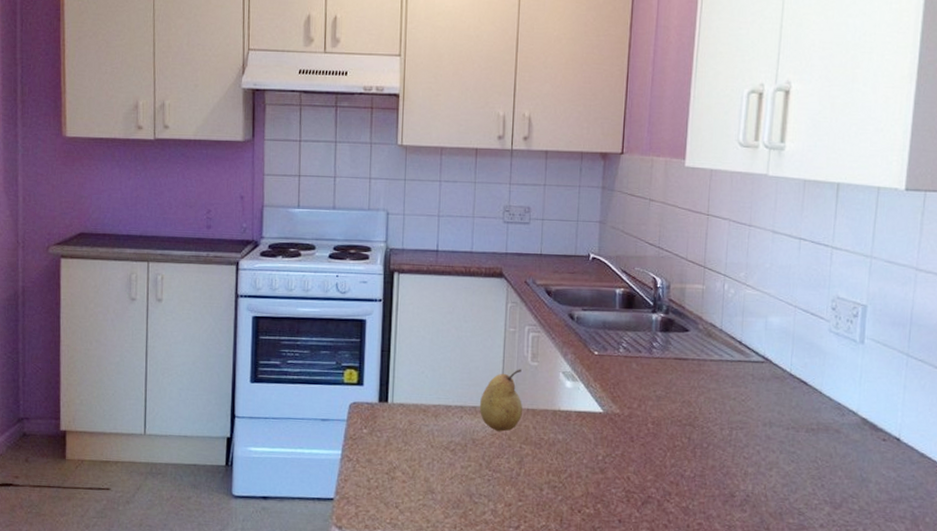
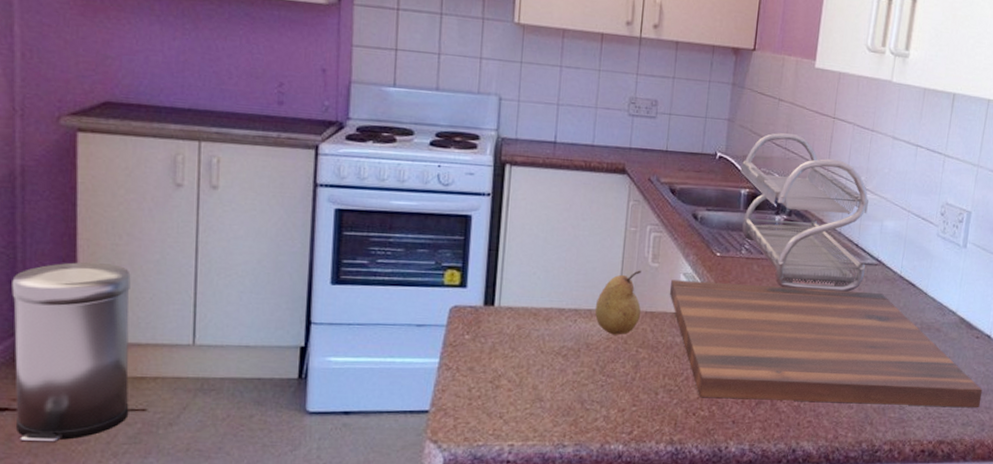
pedal bin: none [15,364,98,515] -> present [12,262,131,444]
cutting board: none [549,378,895,517] -> present [669,280,983,408]
dish rack: none [614,232,752,390] -> present [740,132,869,292]

